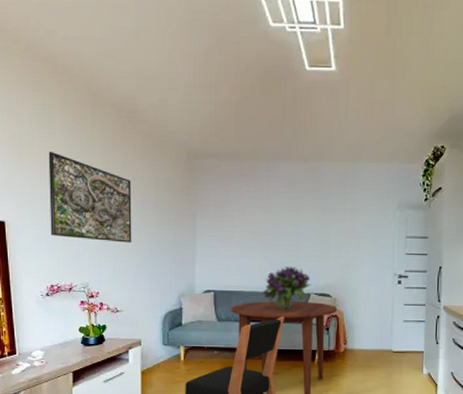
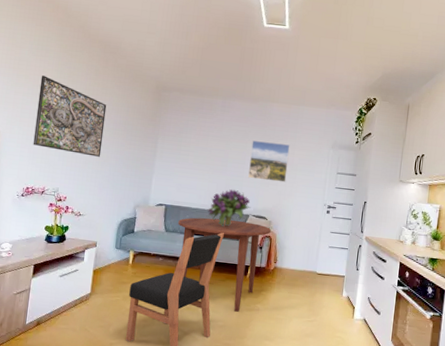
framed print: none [305,208,350,253] -> present [248,140,290,183]

